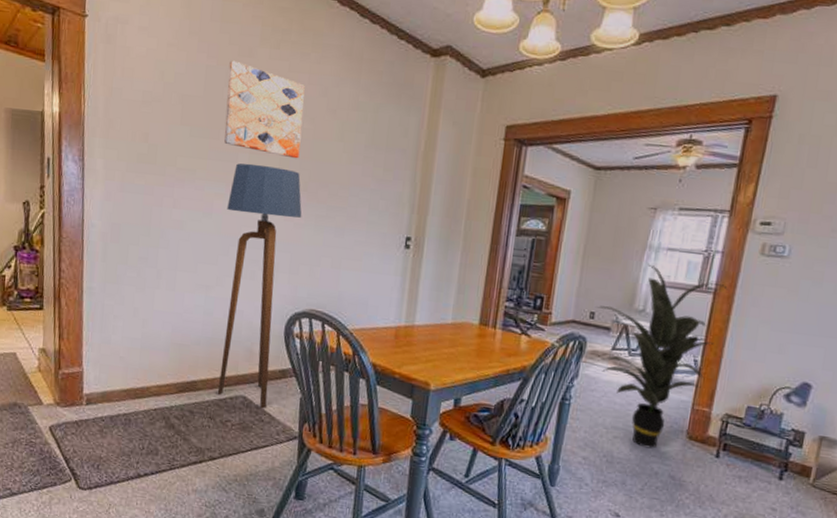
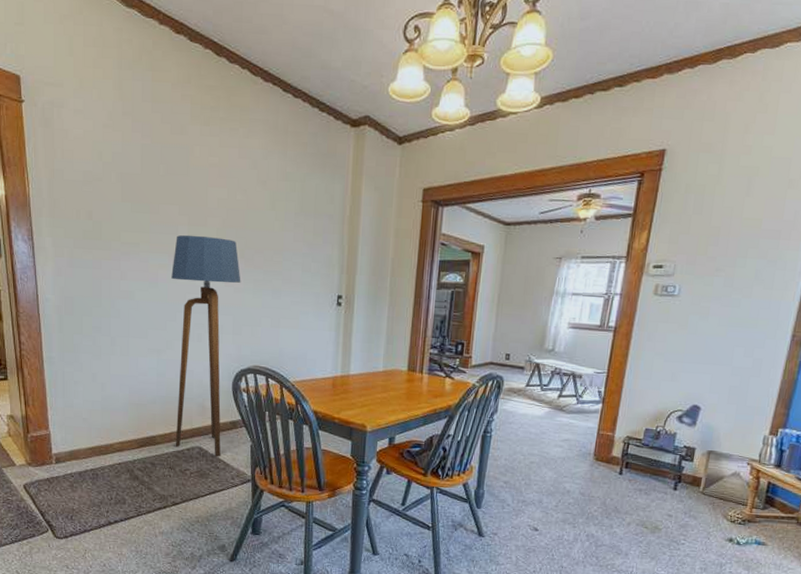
wall art: present [224,60,305,159] -> none [163,138,236,229]
indoor plant: present [596,264,729,449] -> none [511,308,627,471]

